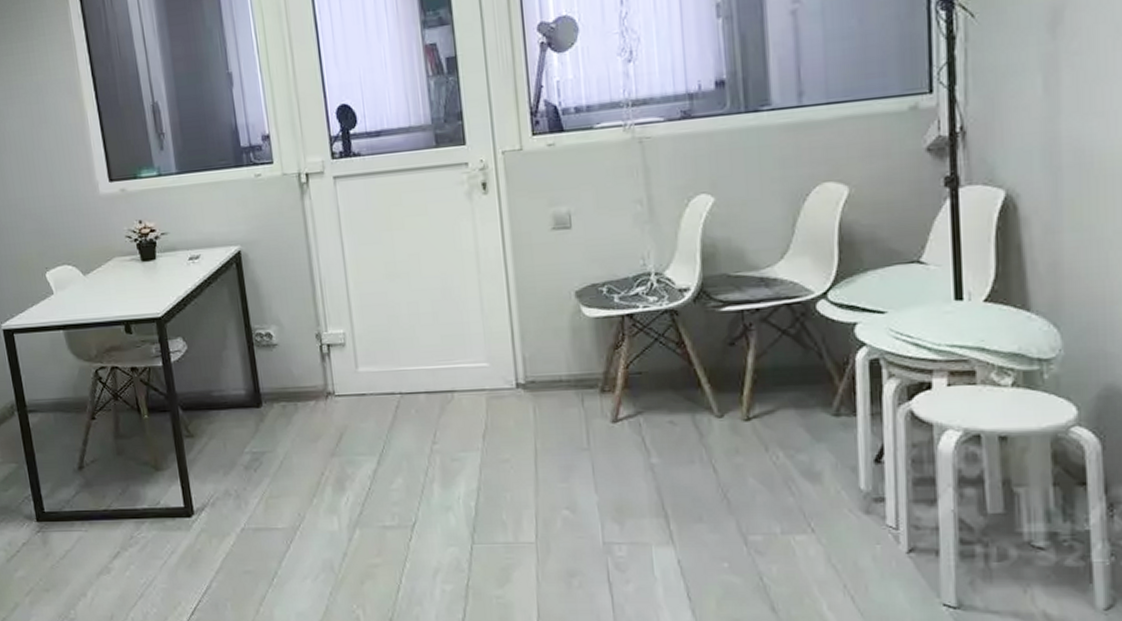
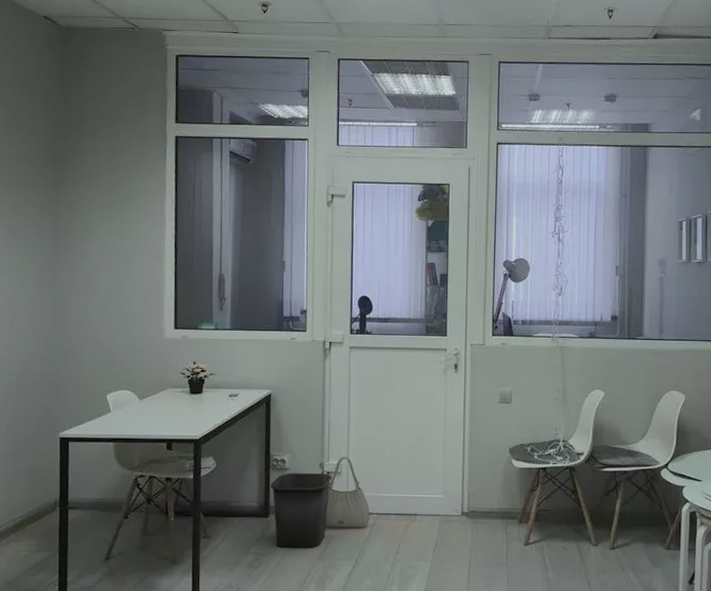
waste bin: none [258,346,336,445] -> present [271,473,332,549]
handbag: none [331,322,392,415] -> present [325,456,371,528]

